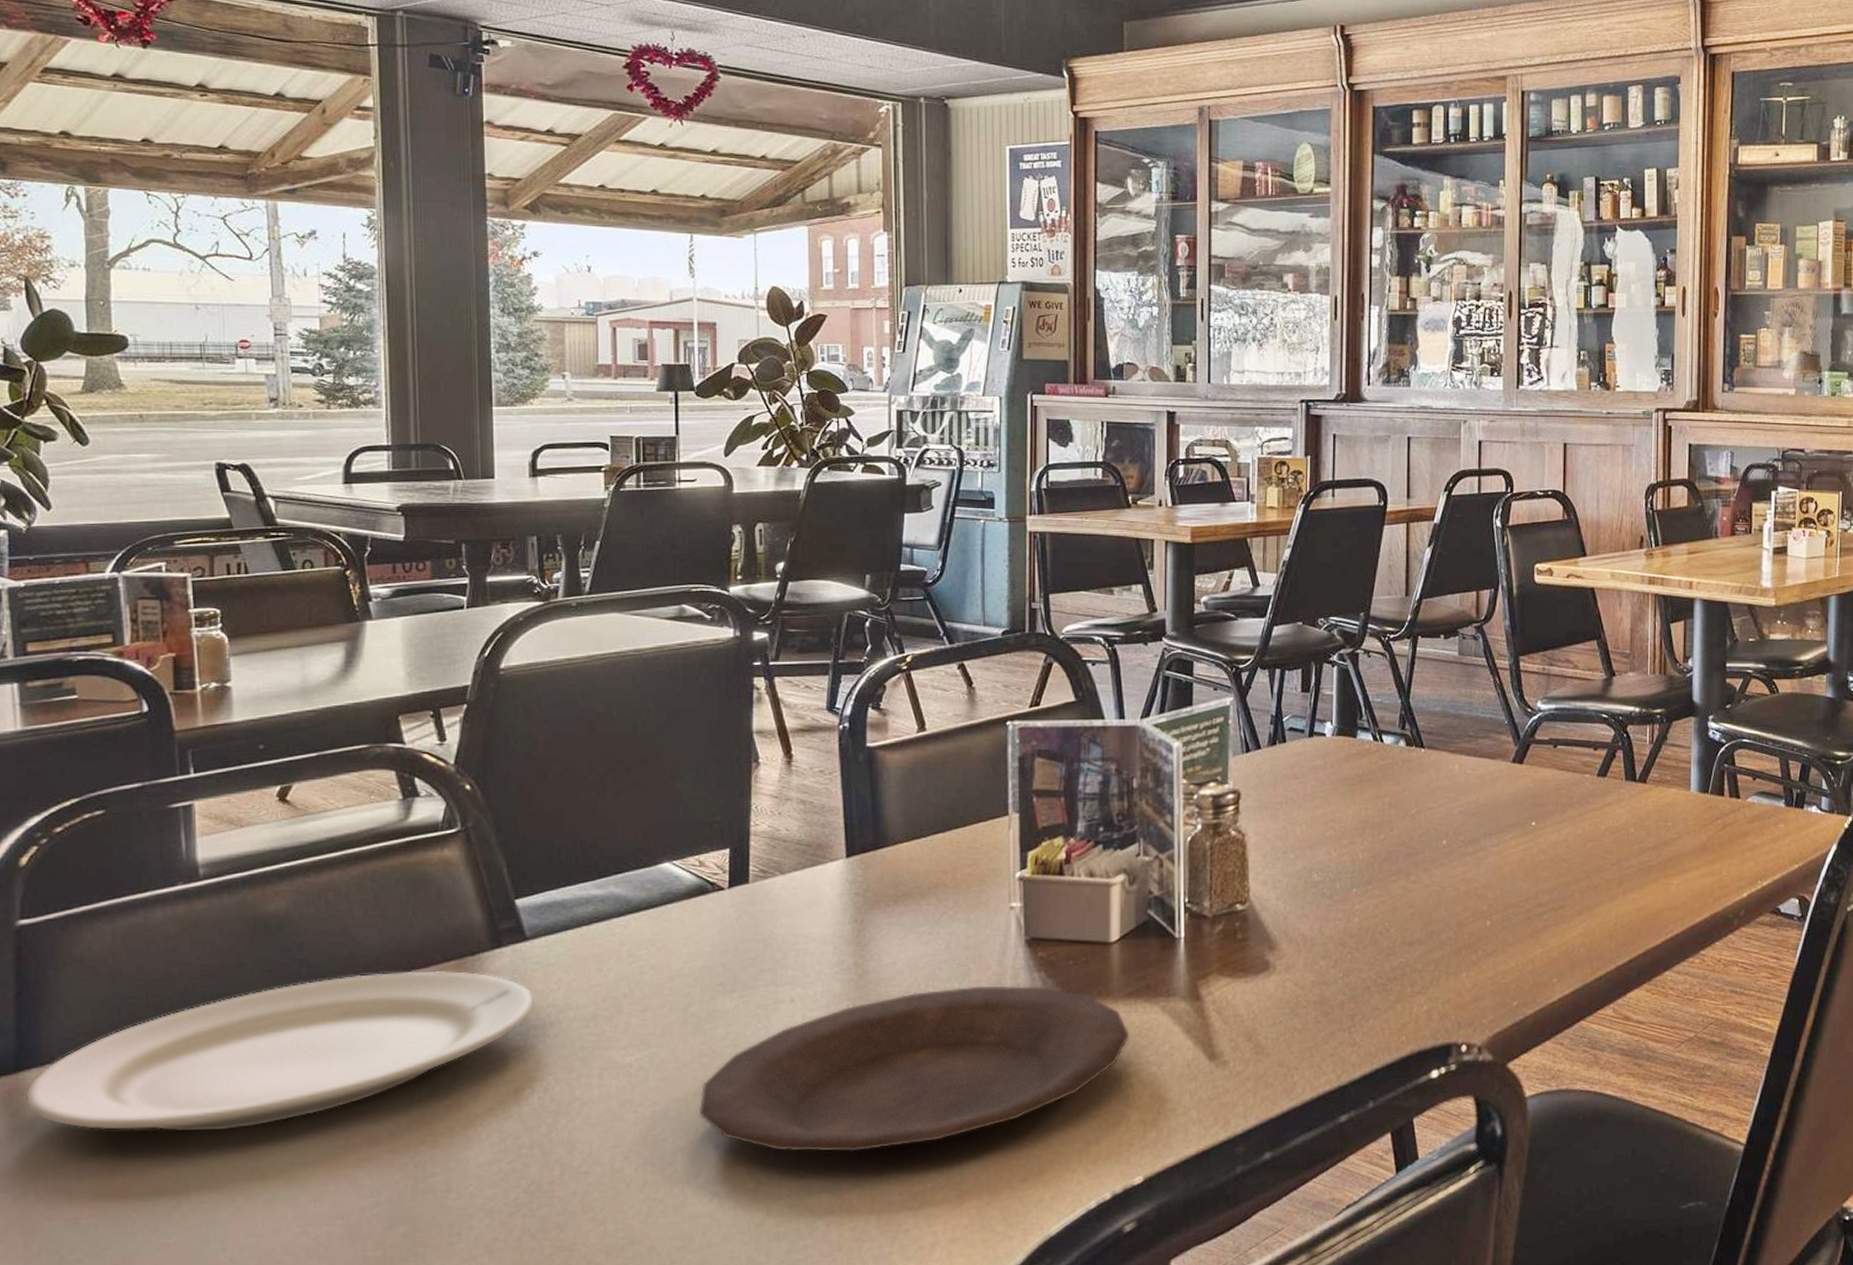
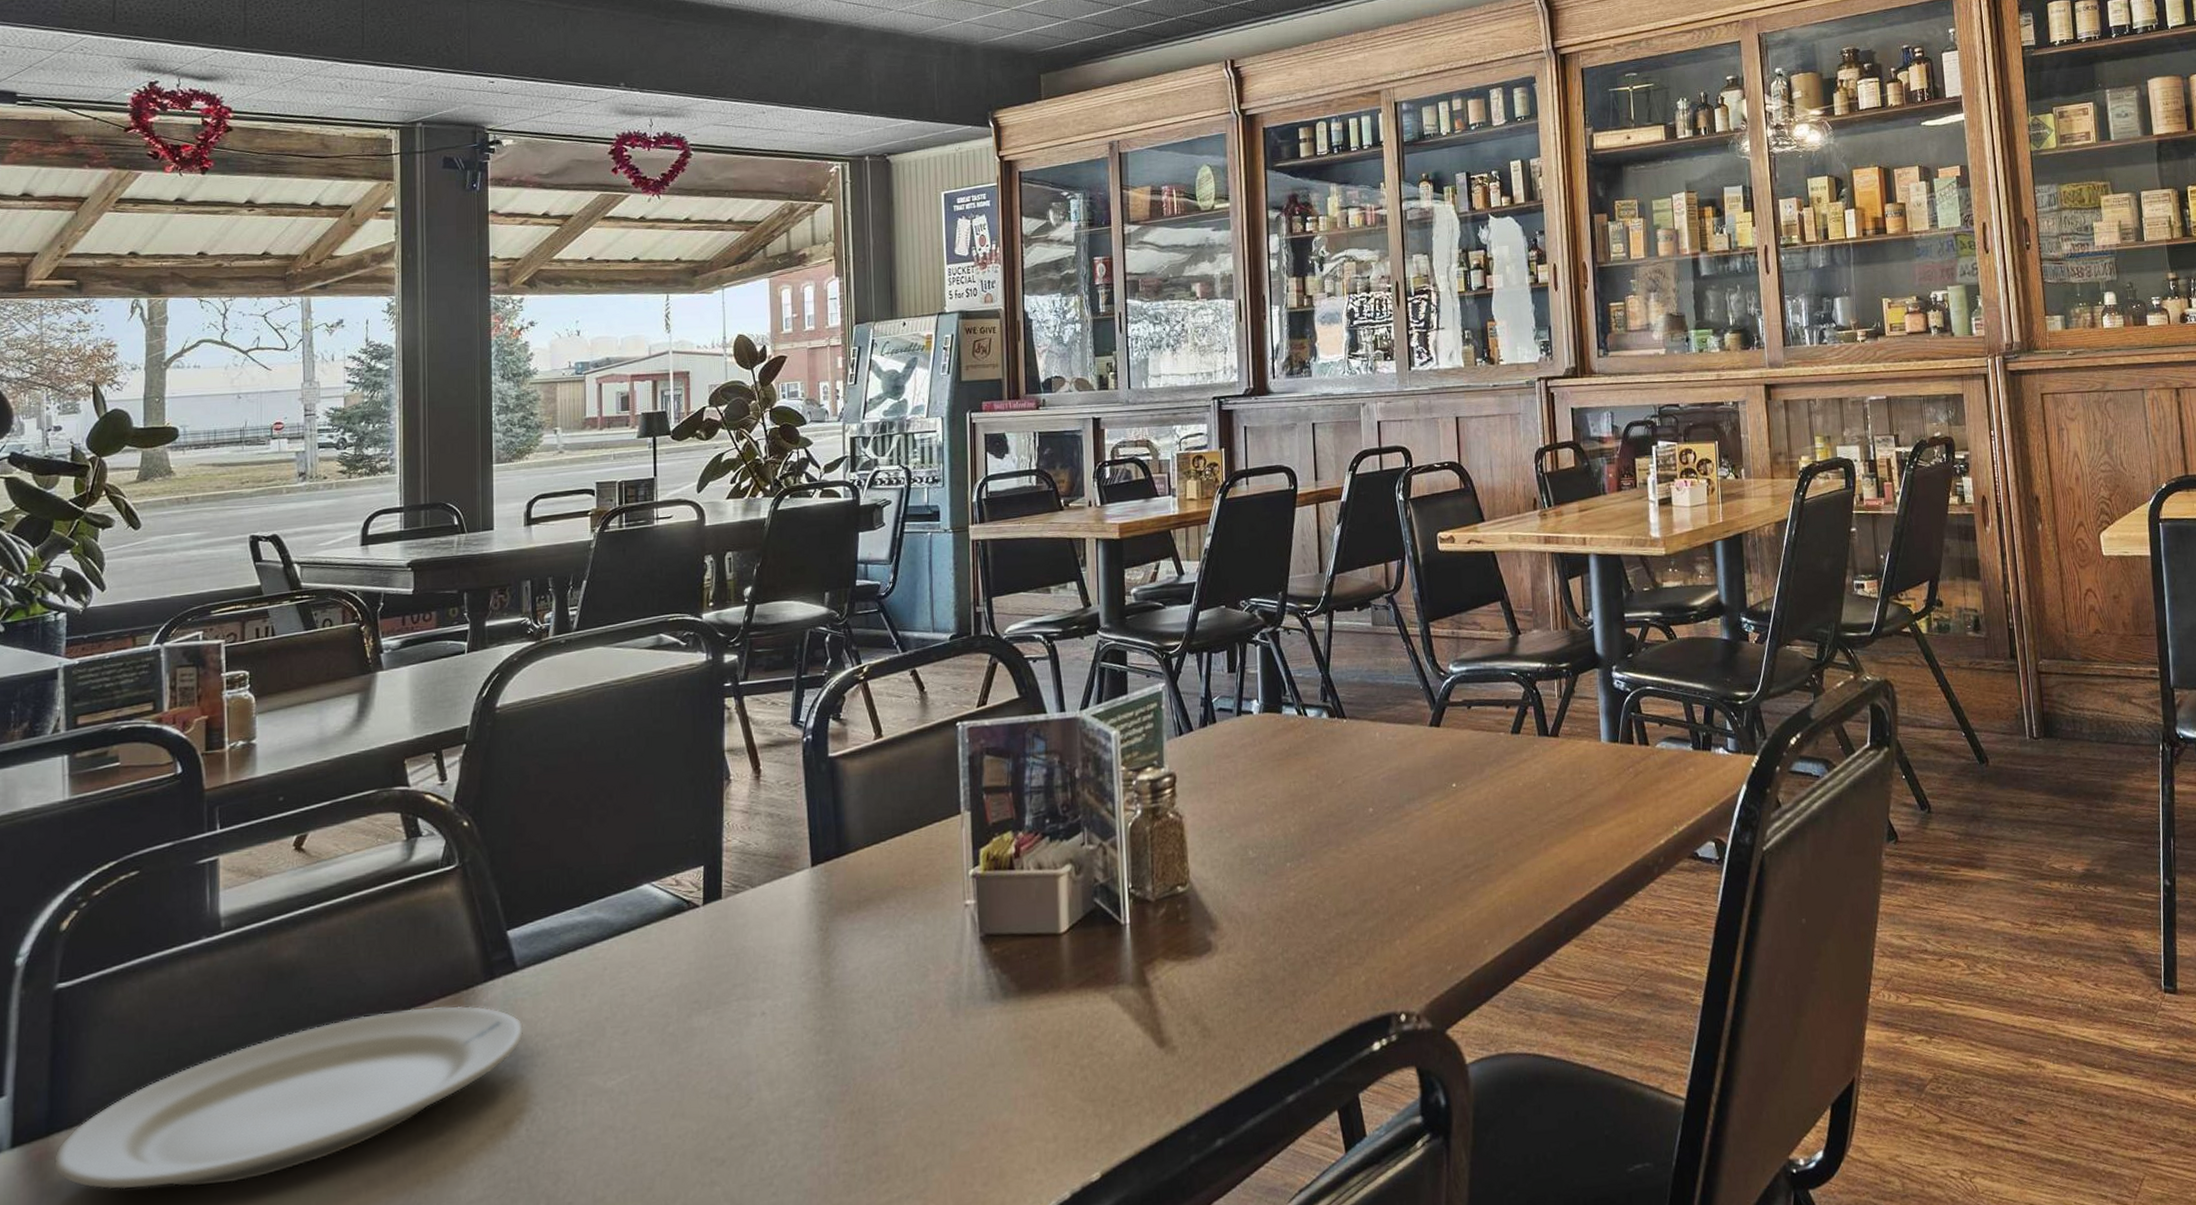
plate: present [698,985,1130,1152] -> none [675,982,1082,1169]

